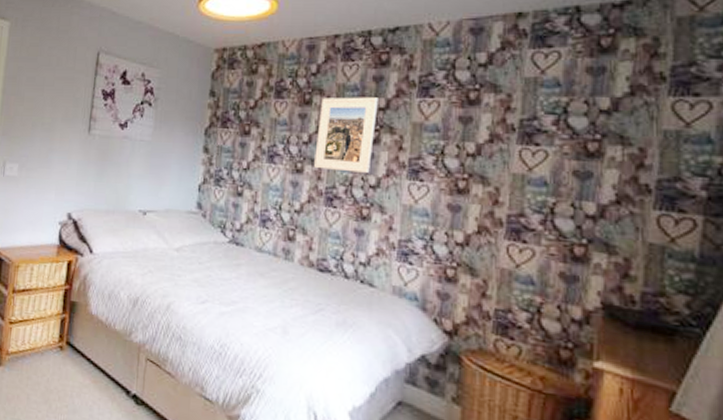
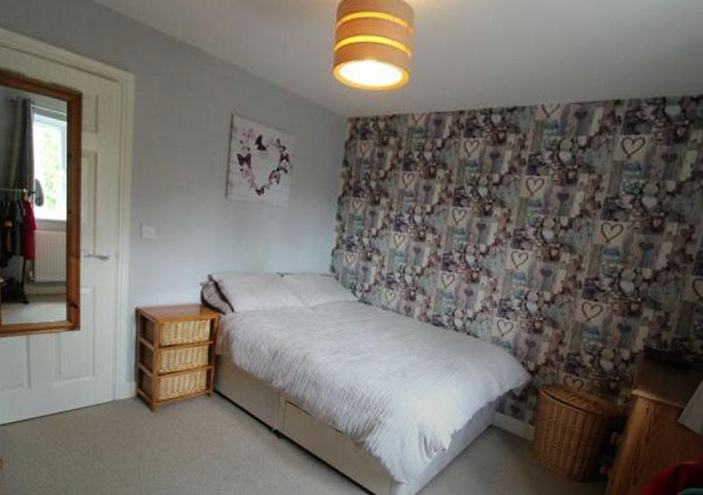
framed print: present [314,97,378,173] -> none [435,171,493,242]

